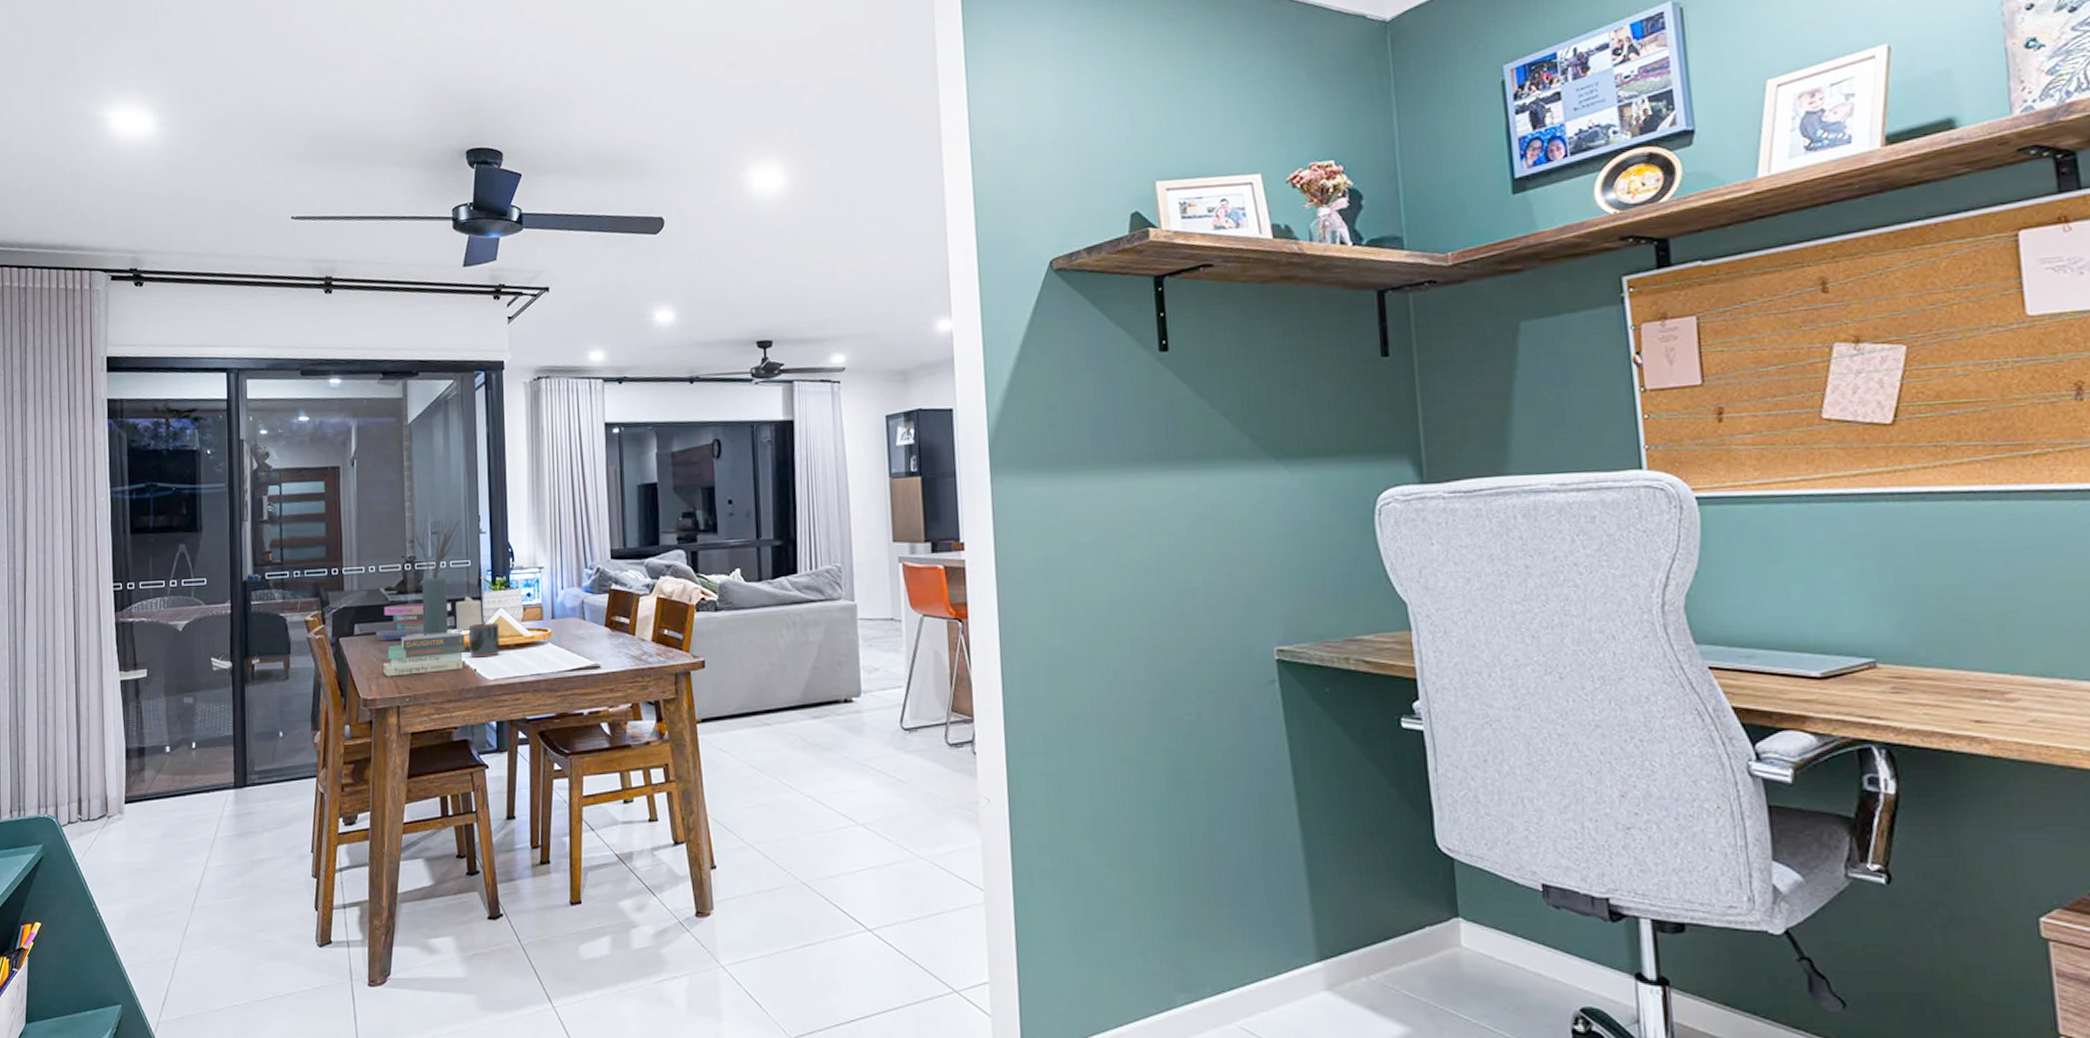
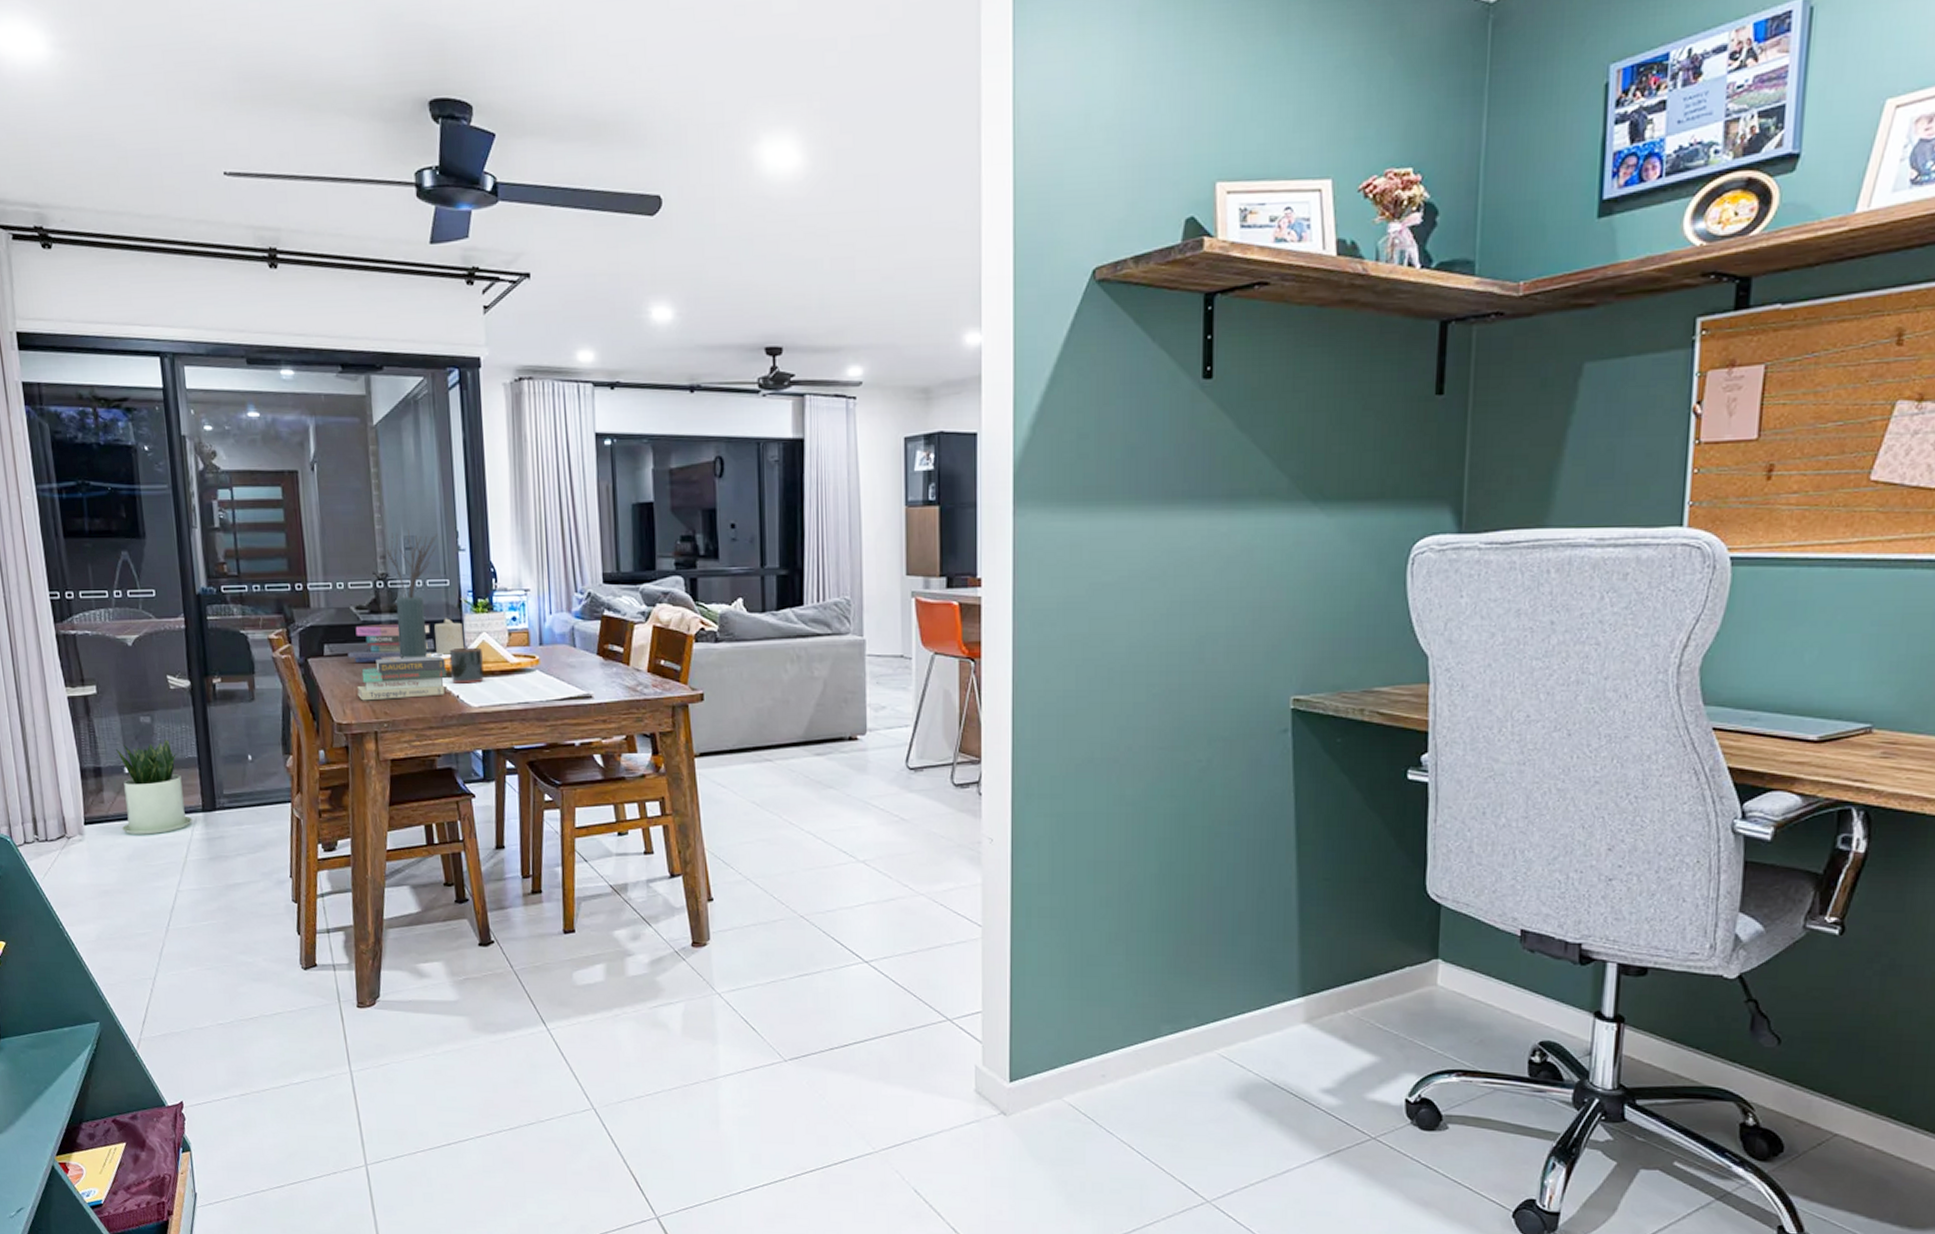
planter: none [158,719,224,812] -> present [116,740,192,835]

